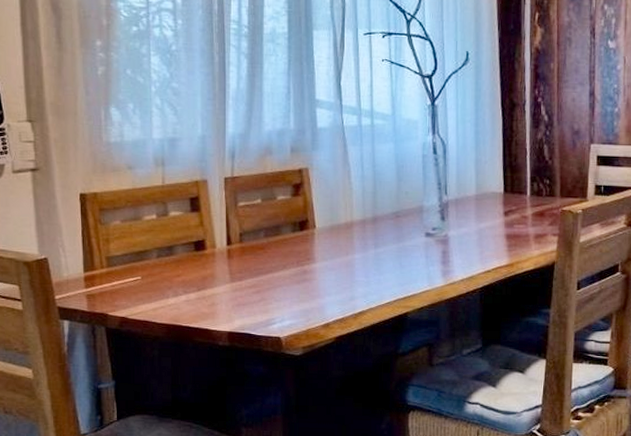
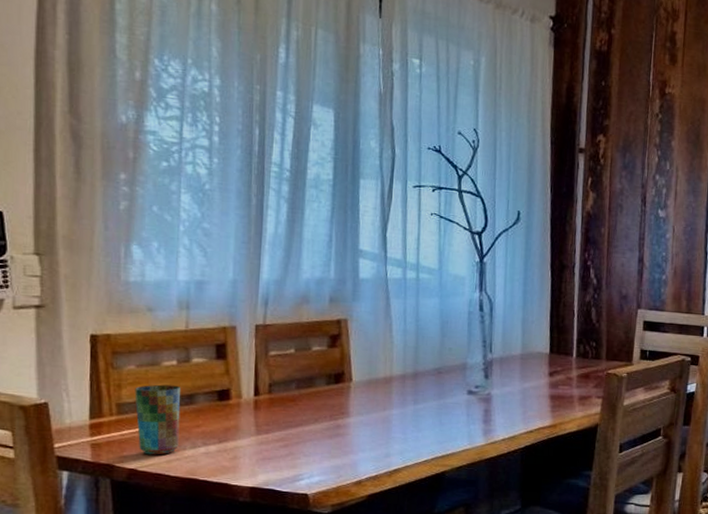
cup: none [121,237,162,304] -> present [135,384,181,455]

